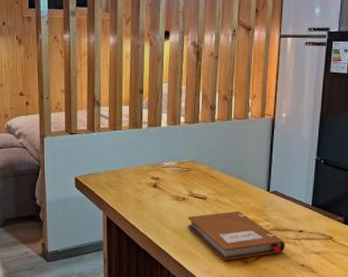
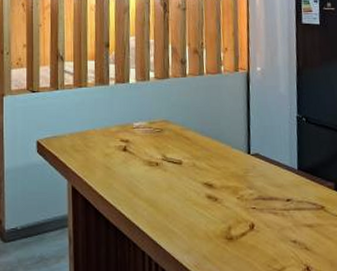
notebook: present [187,211,285,261] -> none [161,177,273,237]

